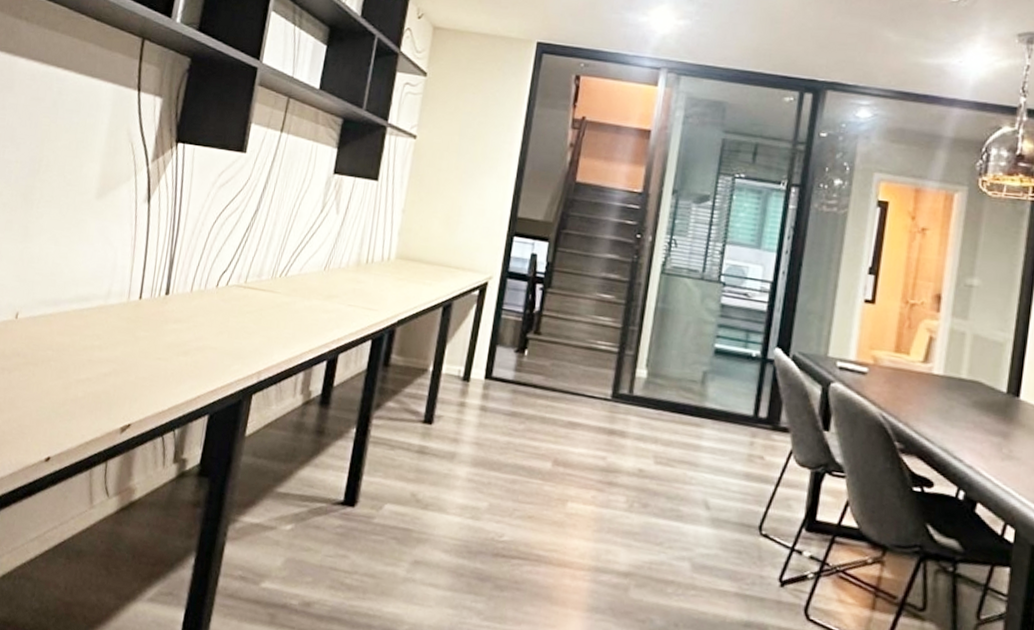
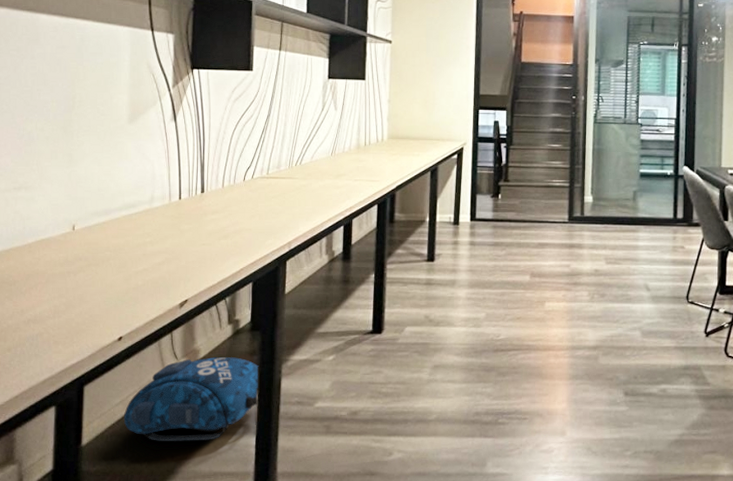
backpack: none [36,498,201,606] -> present [123,357,259,441]

